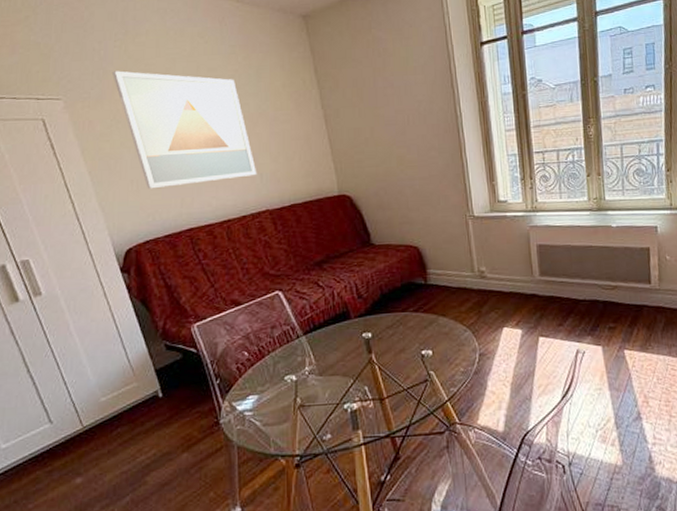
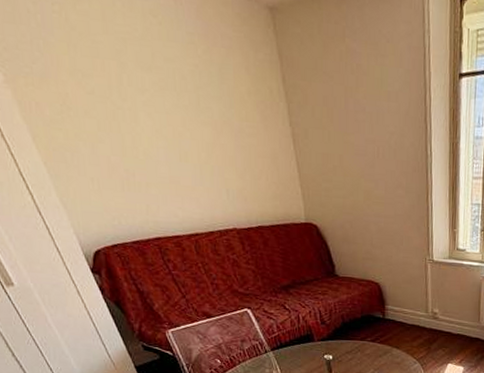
wall art: present [113,70,257,189] -> none [55,43,224,191]

